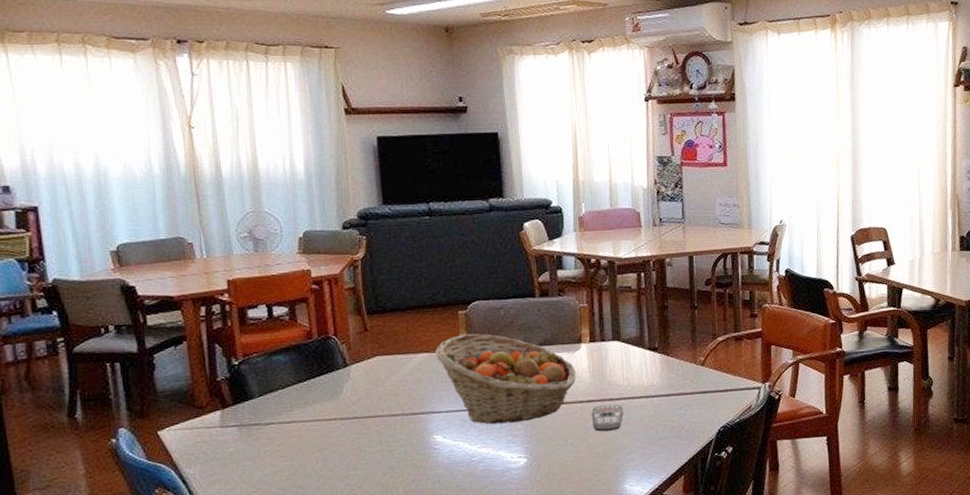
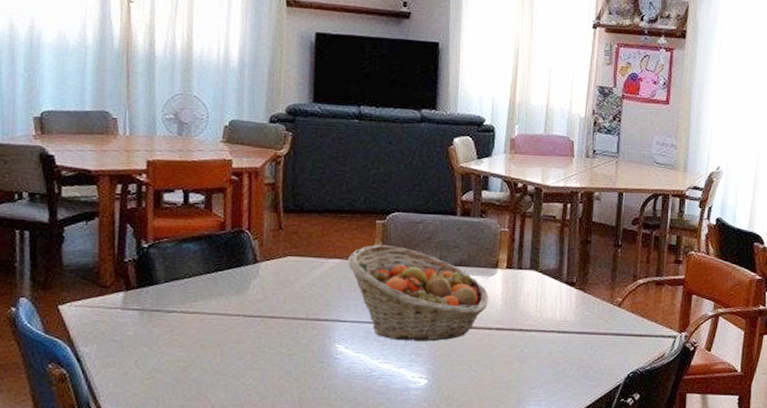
remote control: present [592,404,624,432] -> none [499,335,532,362]

